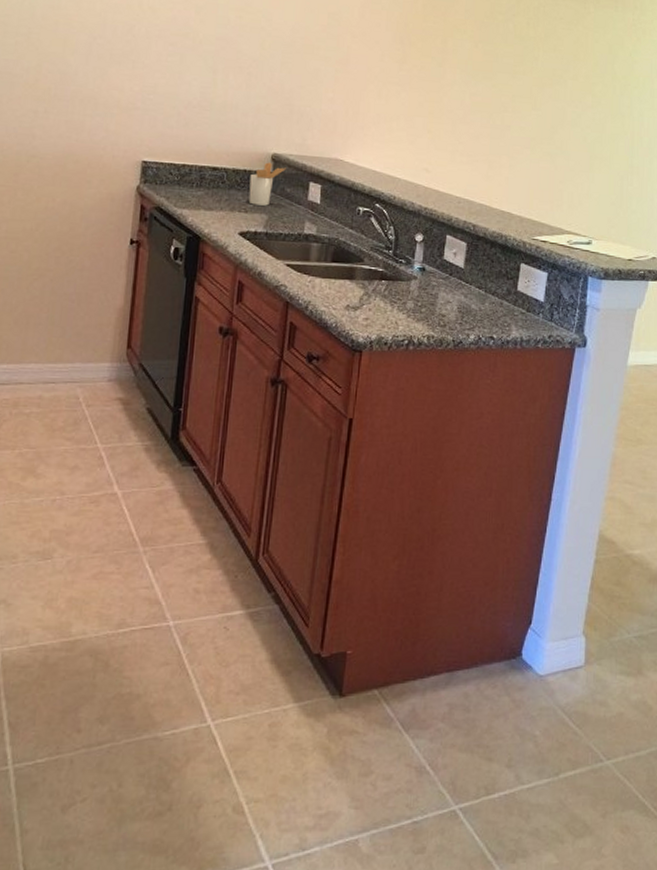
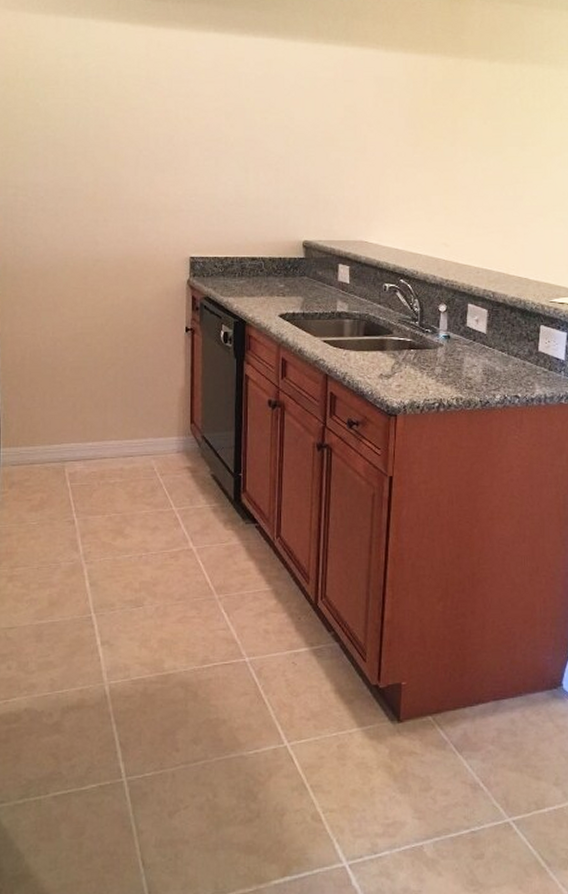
utensil holder: present [248,162,286,206] -> none [285,249,316,289]

